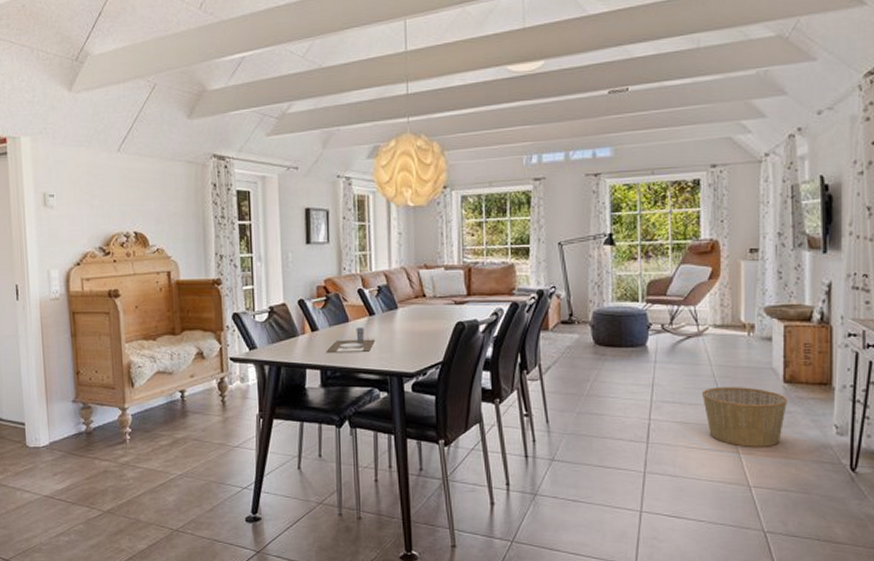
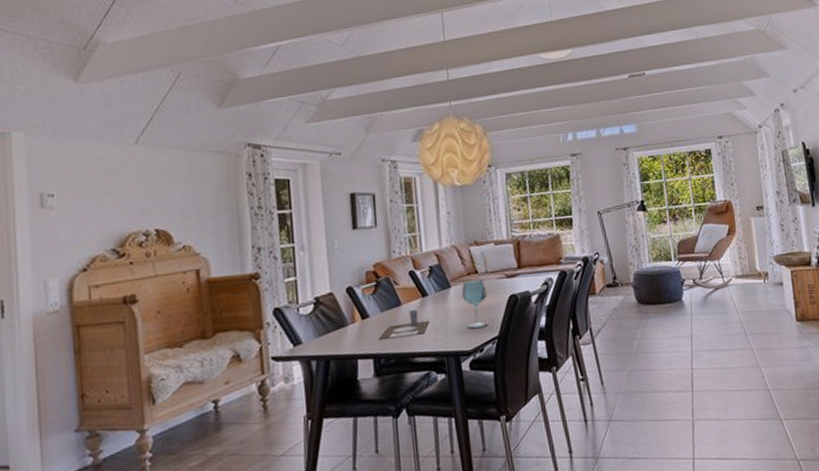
wine glass: none [408,304,434,352] -> present [461,280,487,329]
basket: present [701,387,787,447] -> none [732,328,802,384]

